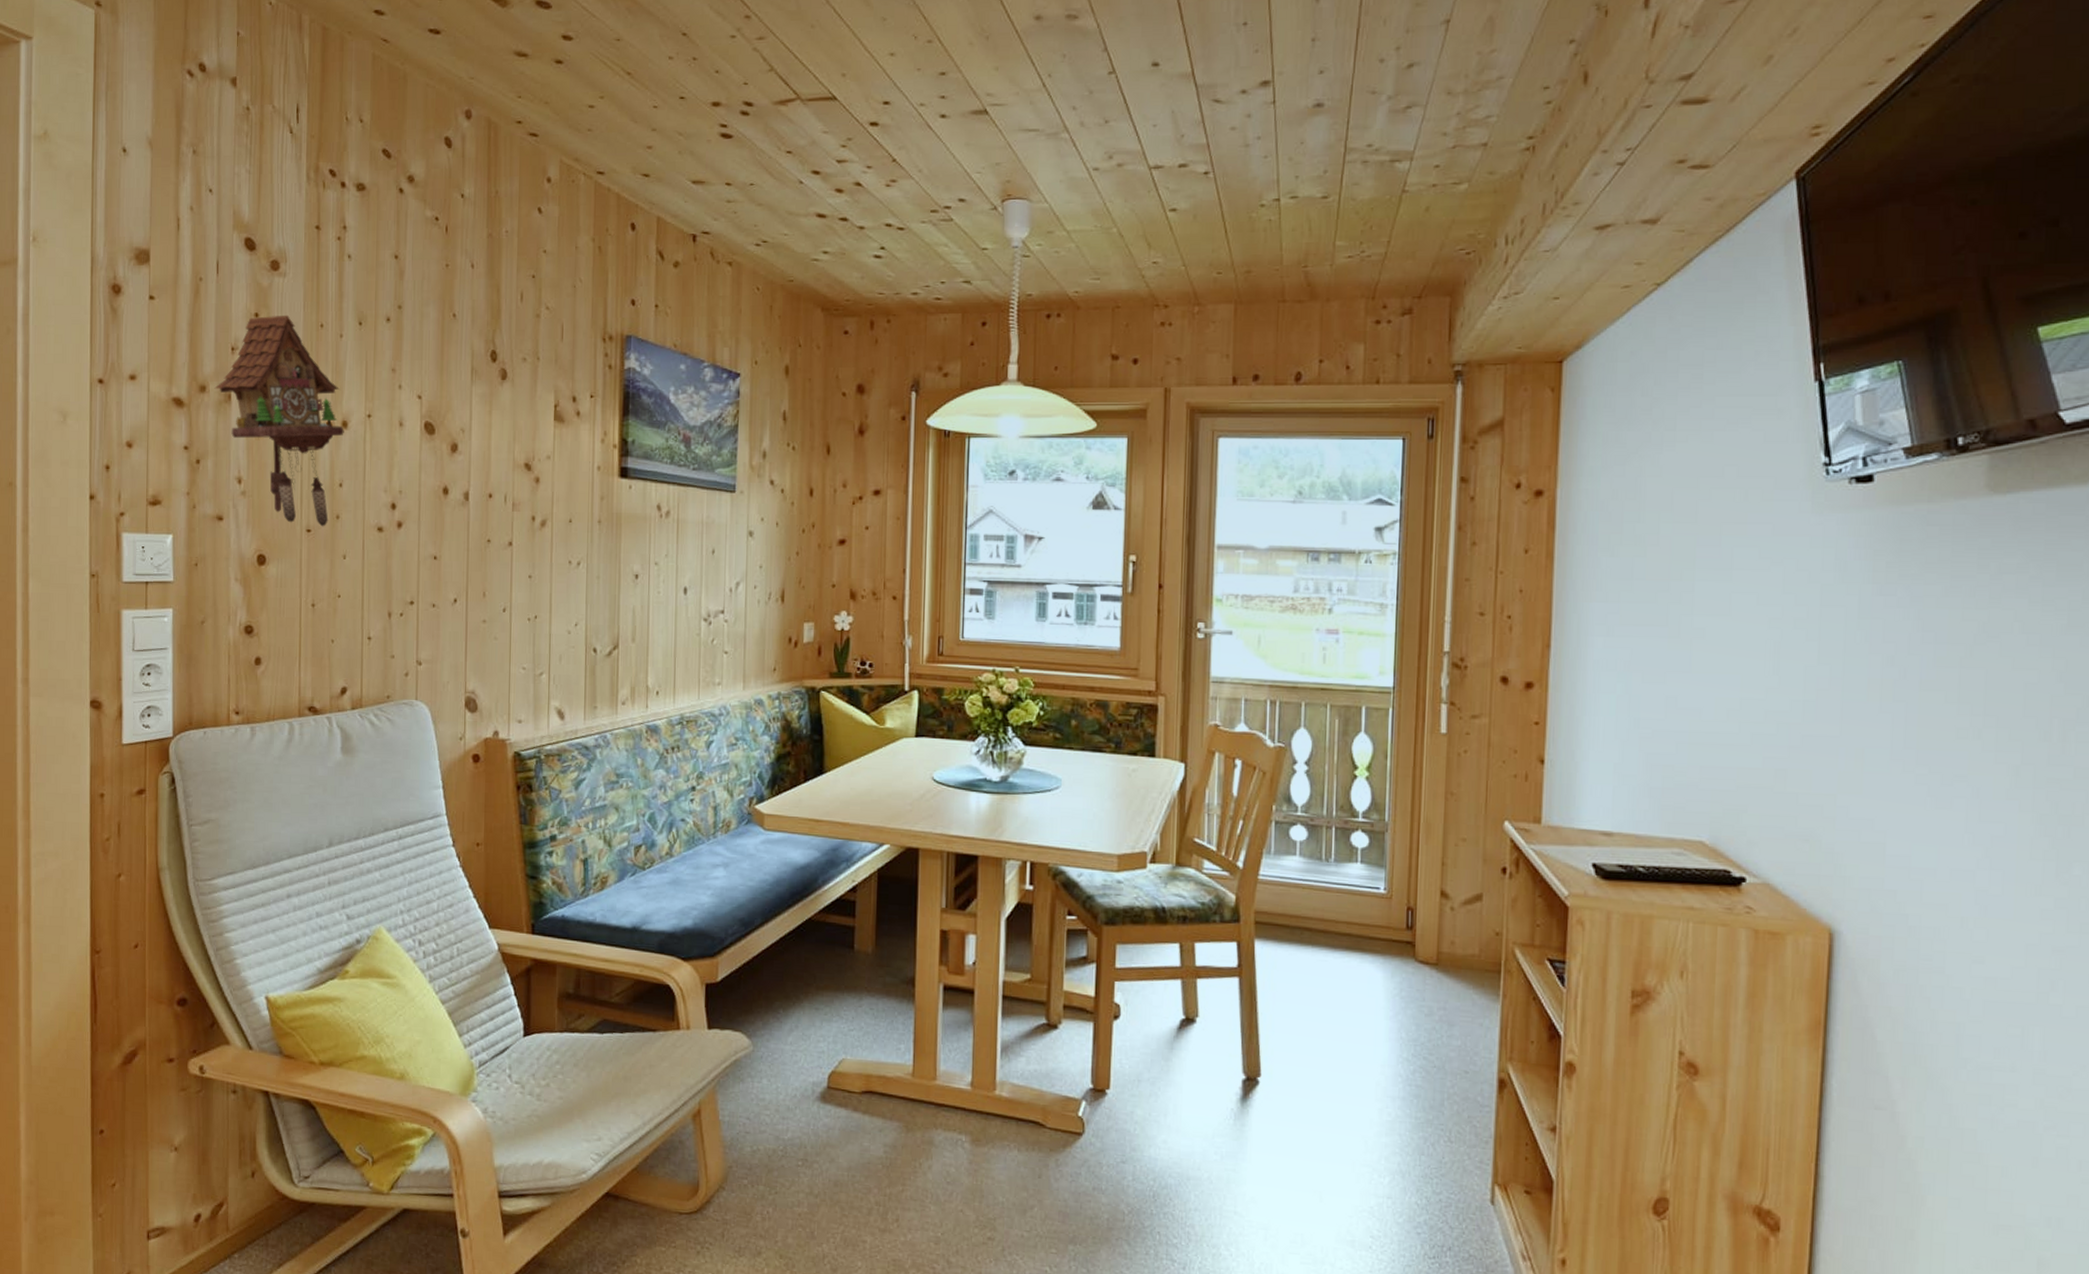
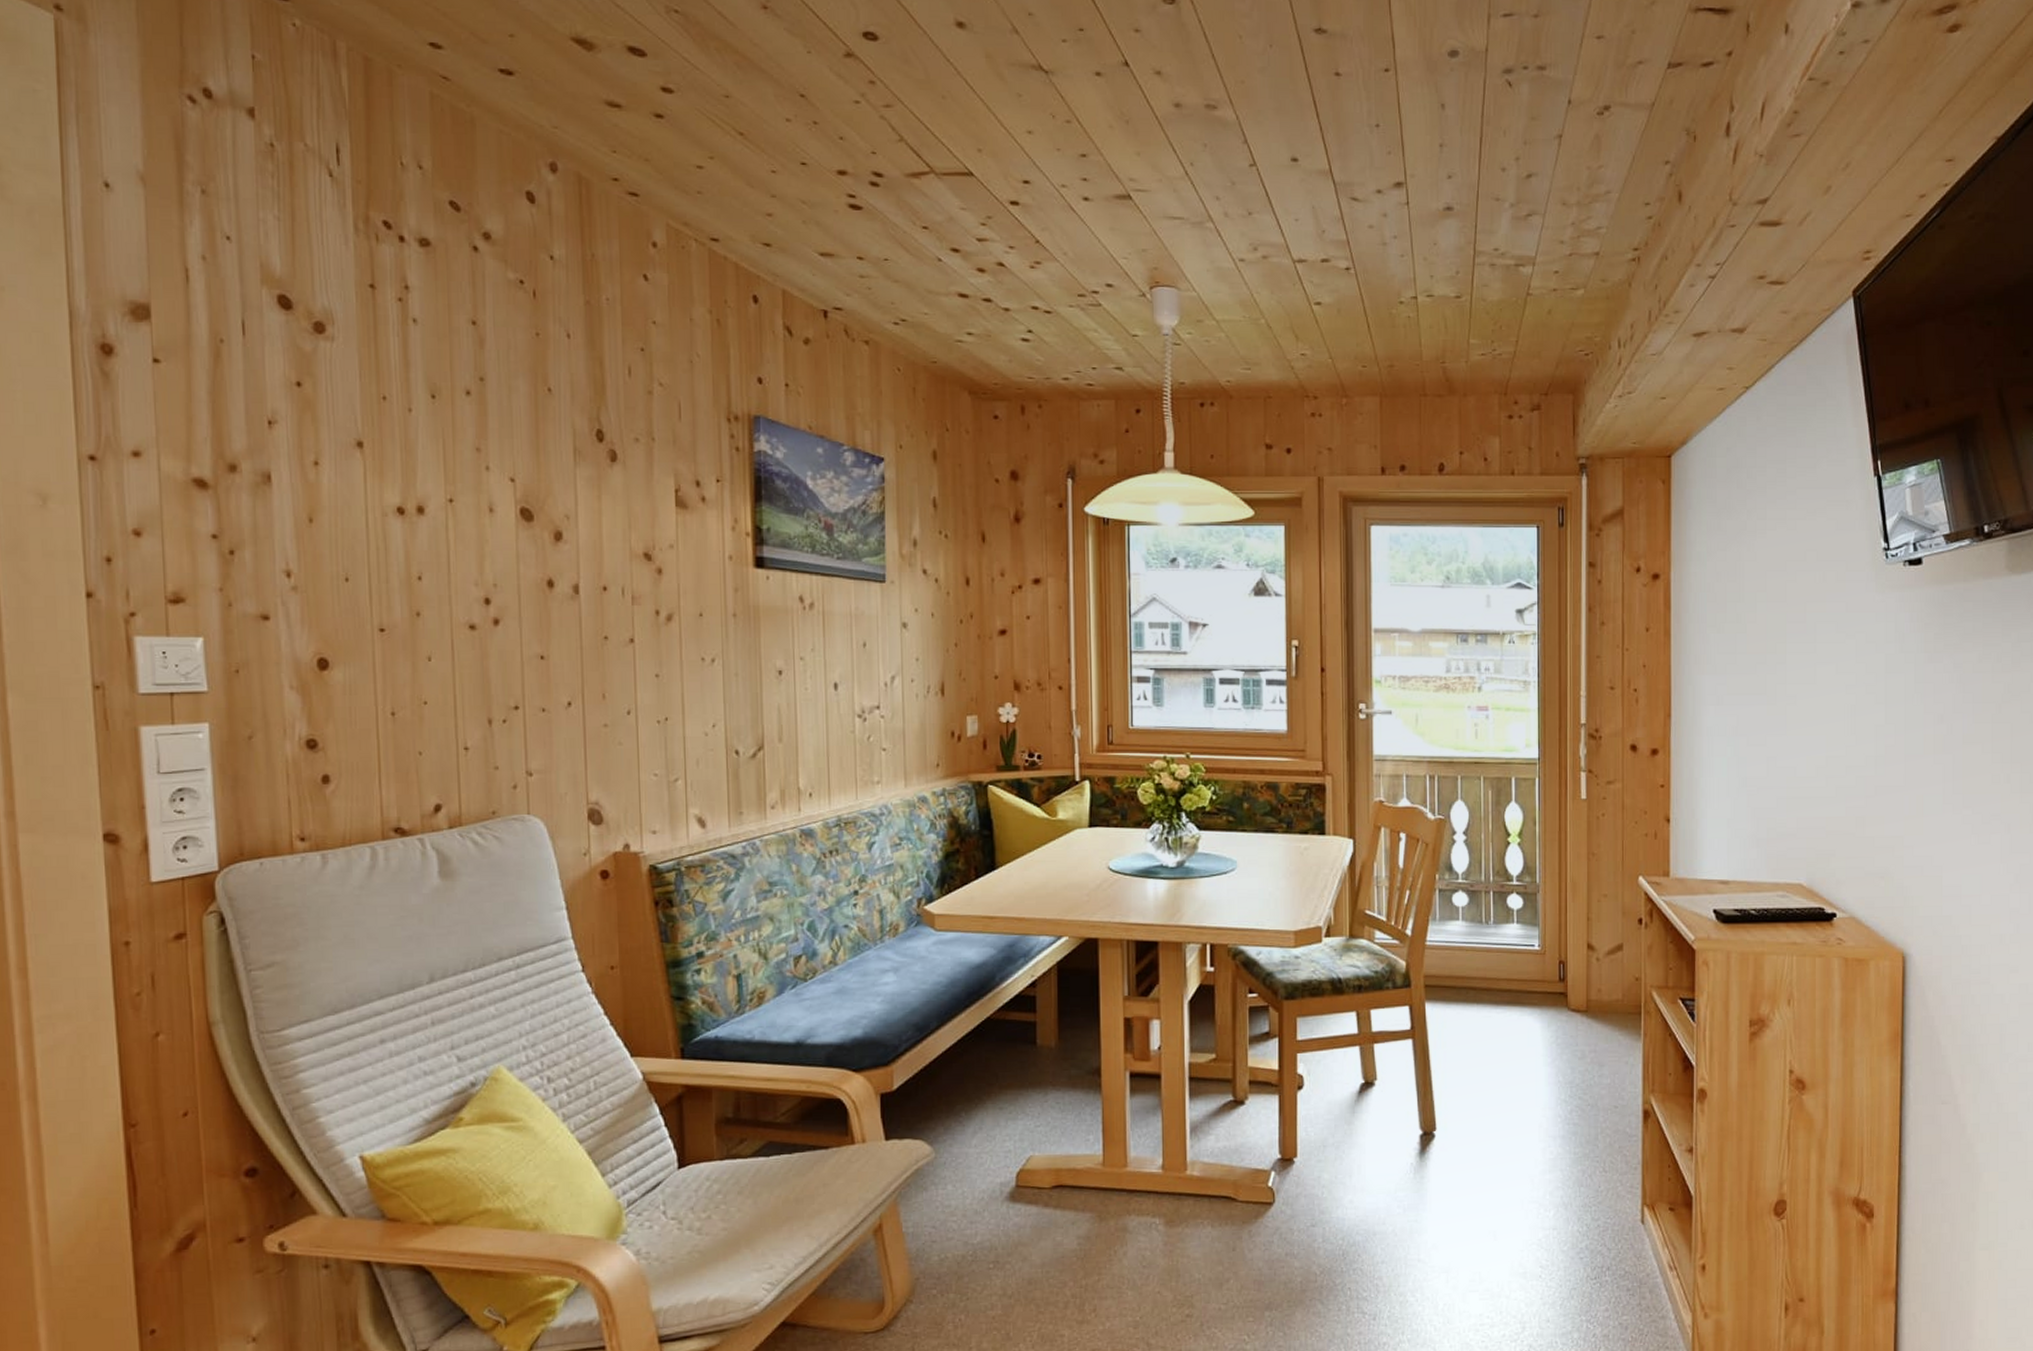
cuckoo clock: present [214,314,344,527] -> none [248,384,421,626]

